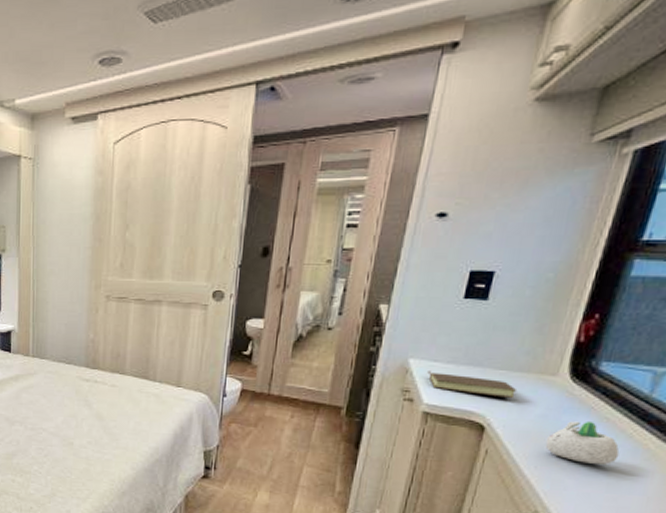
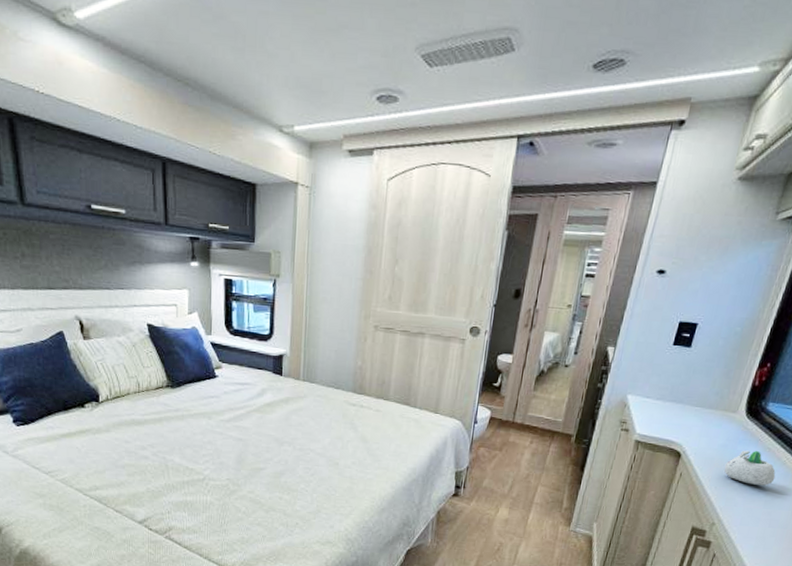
book: present [427,371,518,398] -> none [641,406,707,430]

